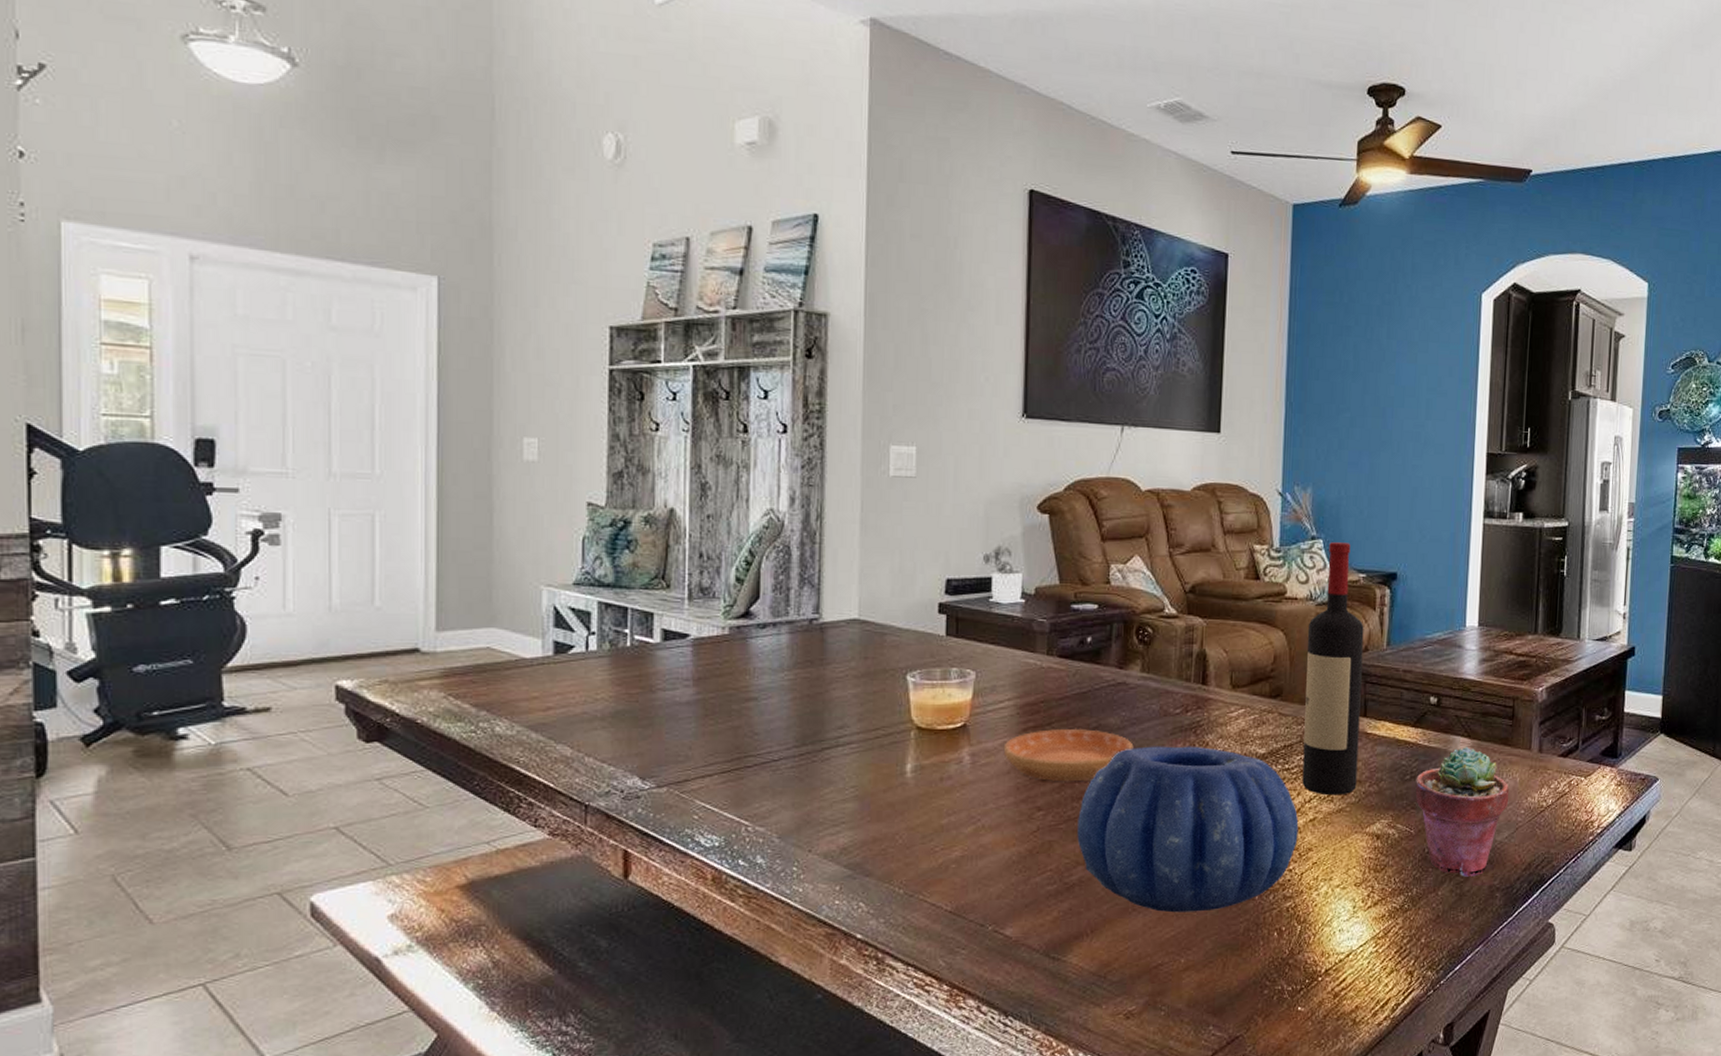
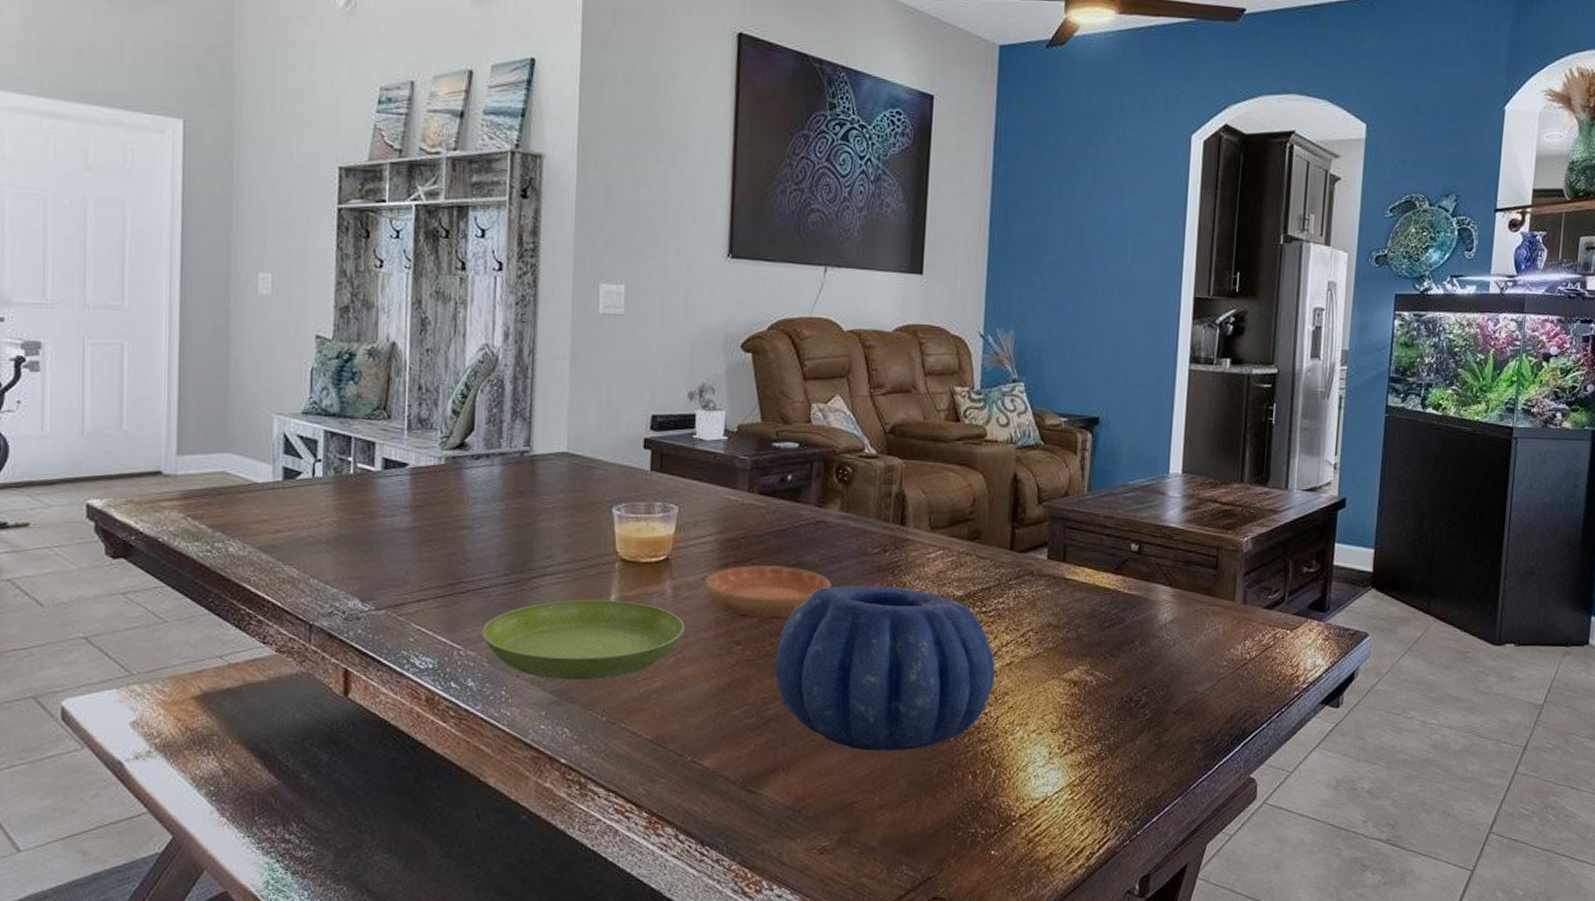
saucer: none [770,769,984,853] -> present [481,599,685,680]
wine bottle: present [1302,542,1364,796] -> none [999,385,1065,640]
potted succulent: present [1415,746,1510,877] -> none [1114,595,1212,727]

